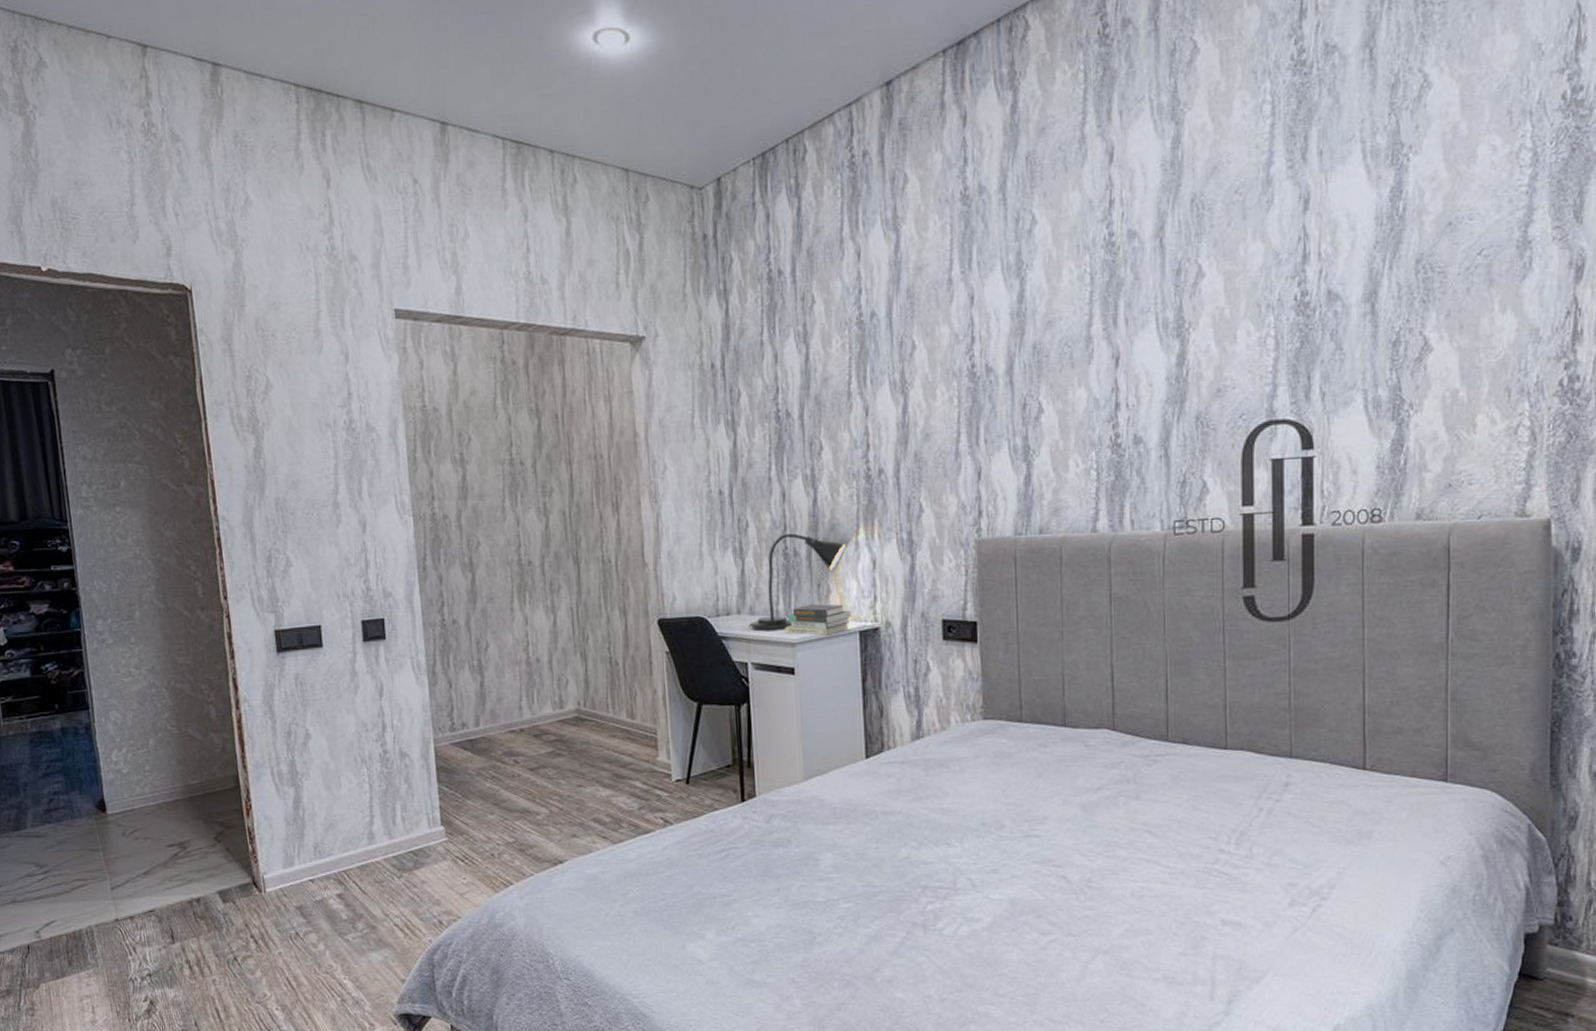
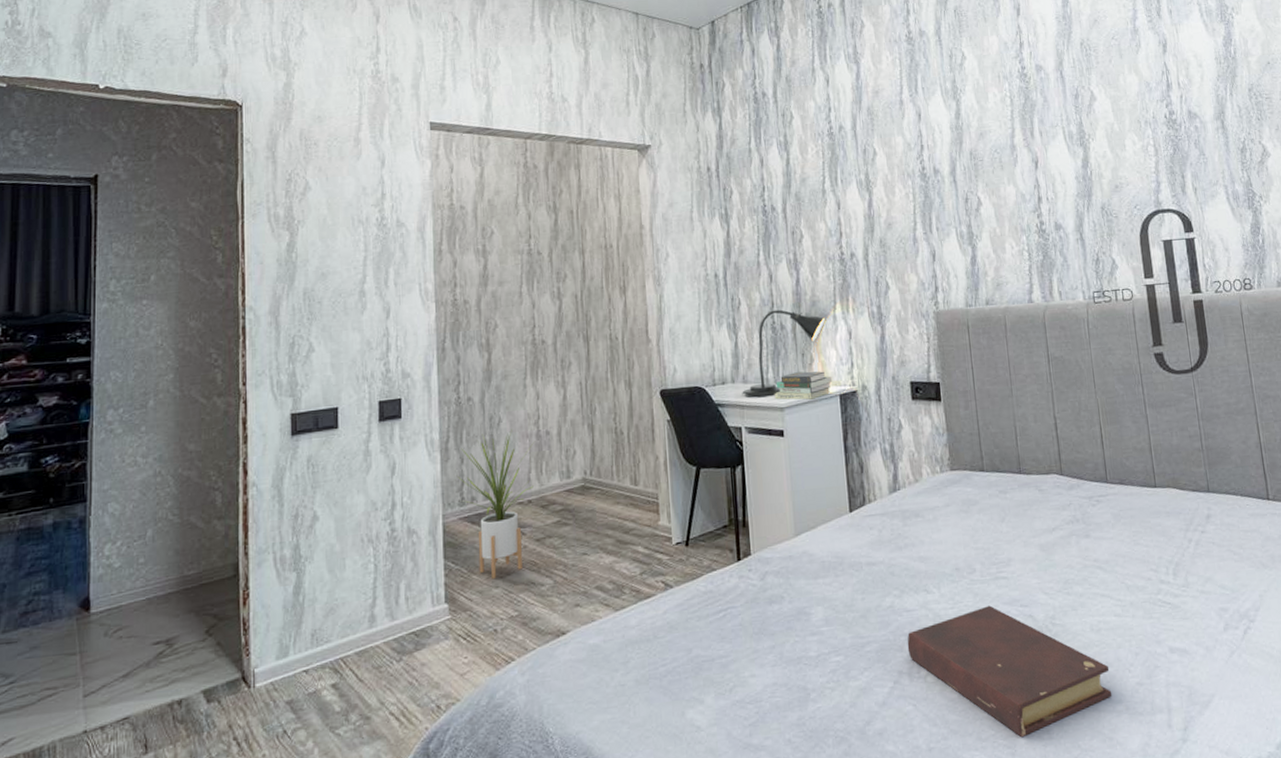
house plant: none [447,656,525,806] -> present [458,430,534,580]
book: none [923,863,1150,997] -> present [907,605,1113,738]

